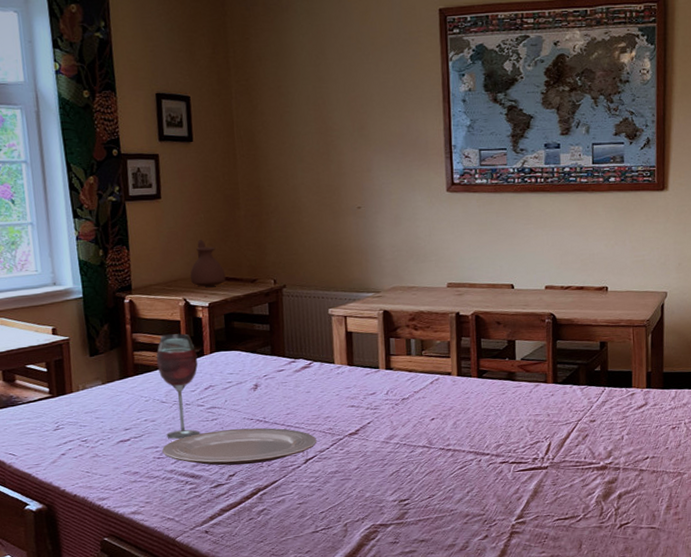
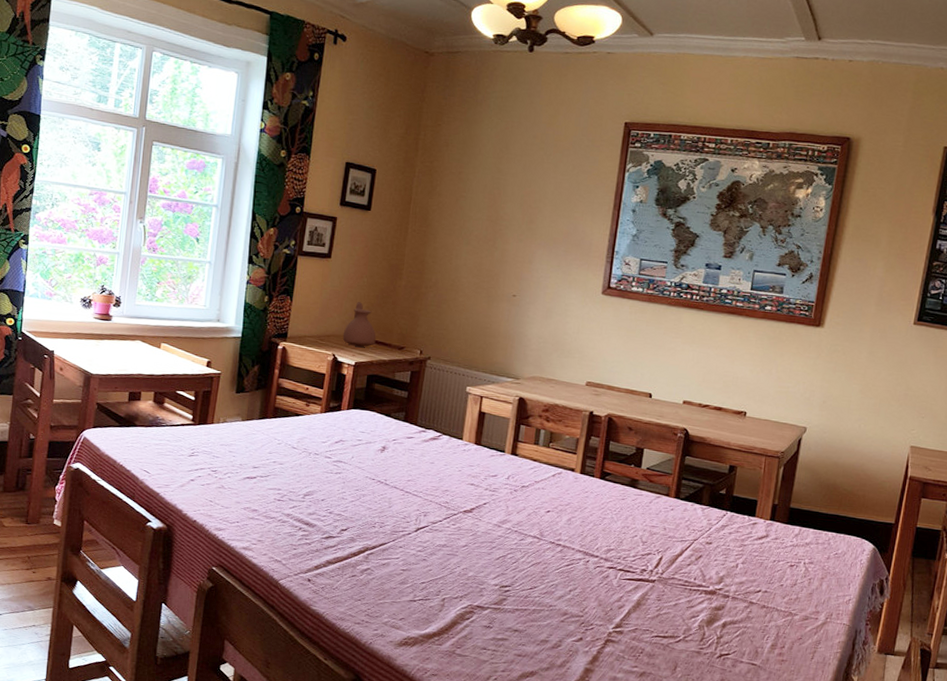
wineglass: present [156,333,200,440] -> none [290,384,335,487]
plate: present [161,428,318,466] -> none [283,483,432,524]

